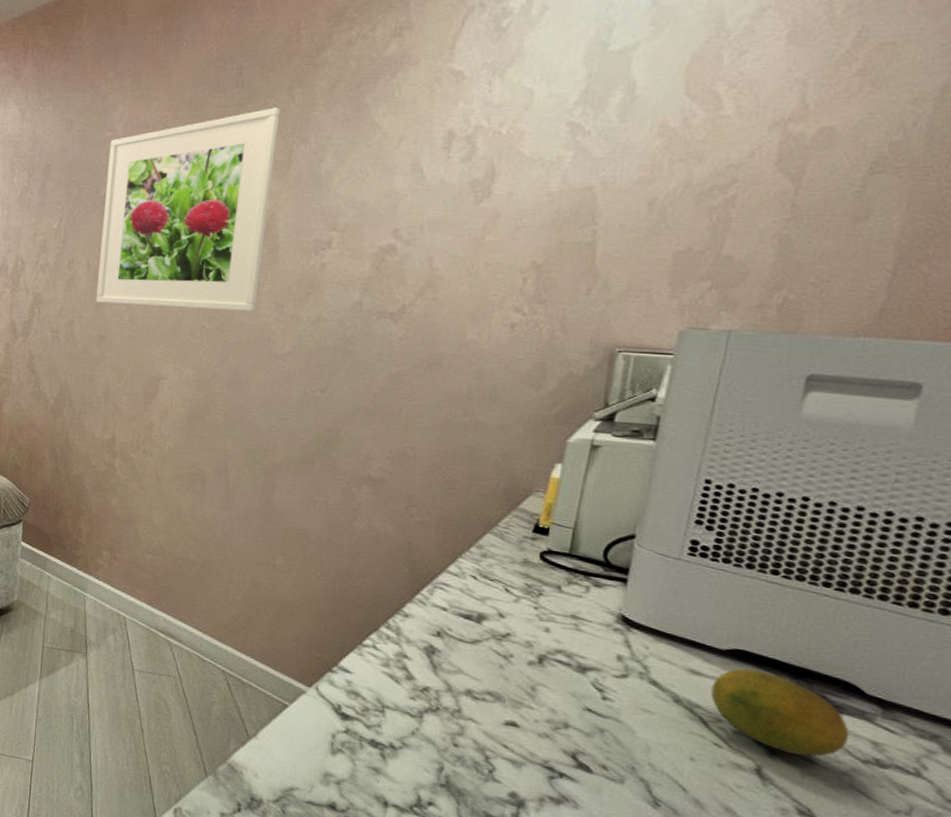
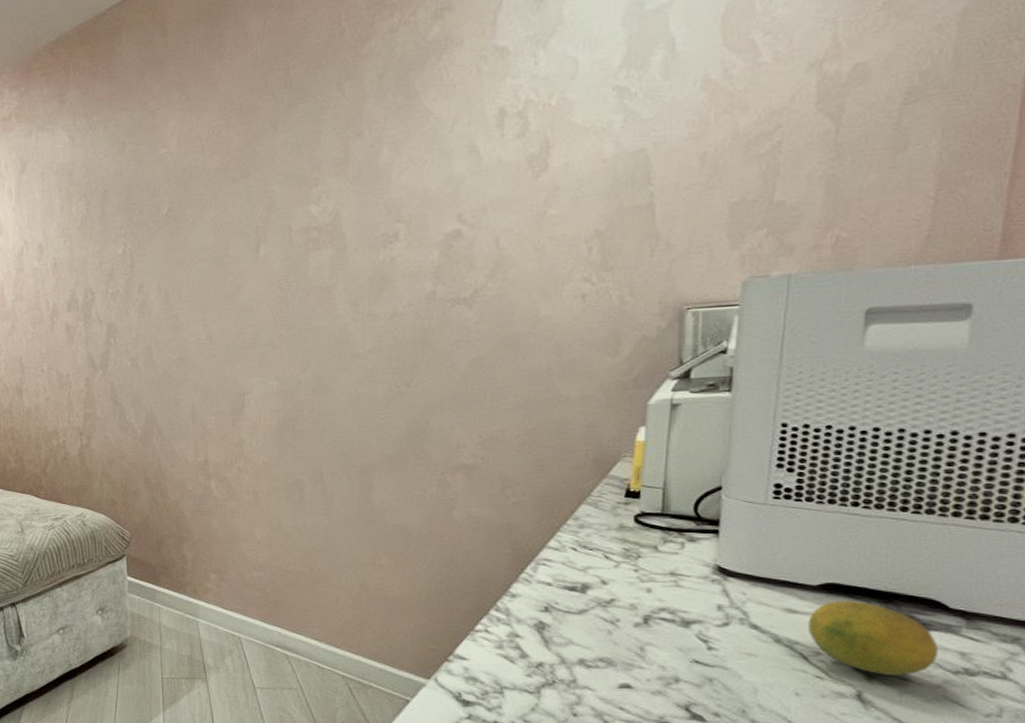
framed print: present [95,107,281,311] -> none [165,104,332,325]

